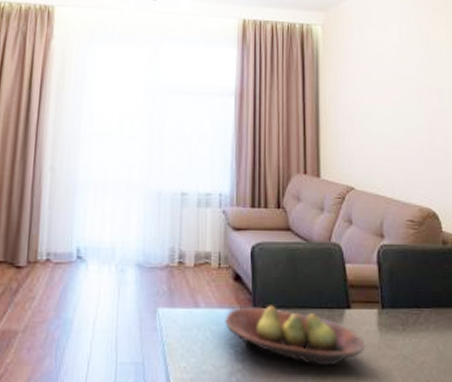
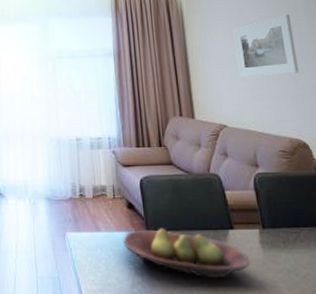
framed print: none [371,65,436,134] -> present [233,14,300,77]

